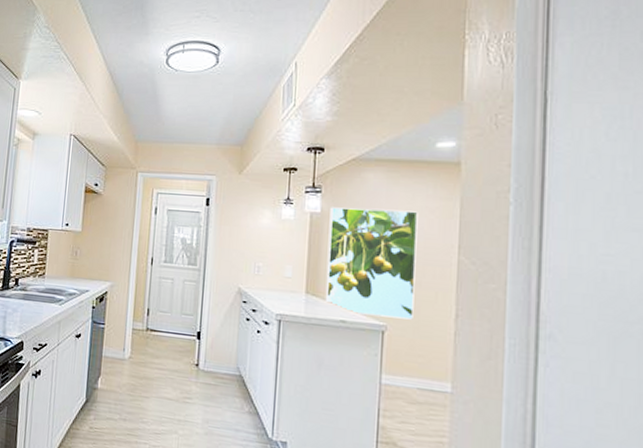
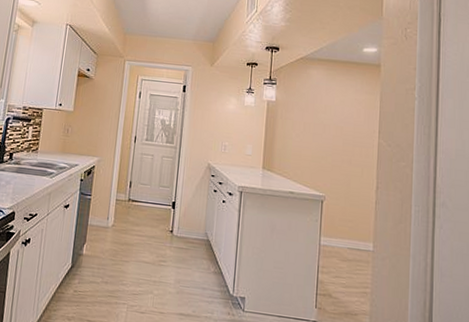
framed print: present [324,207,418,320] -> none [277,97,350,191]

